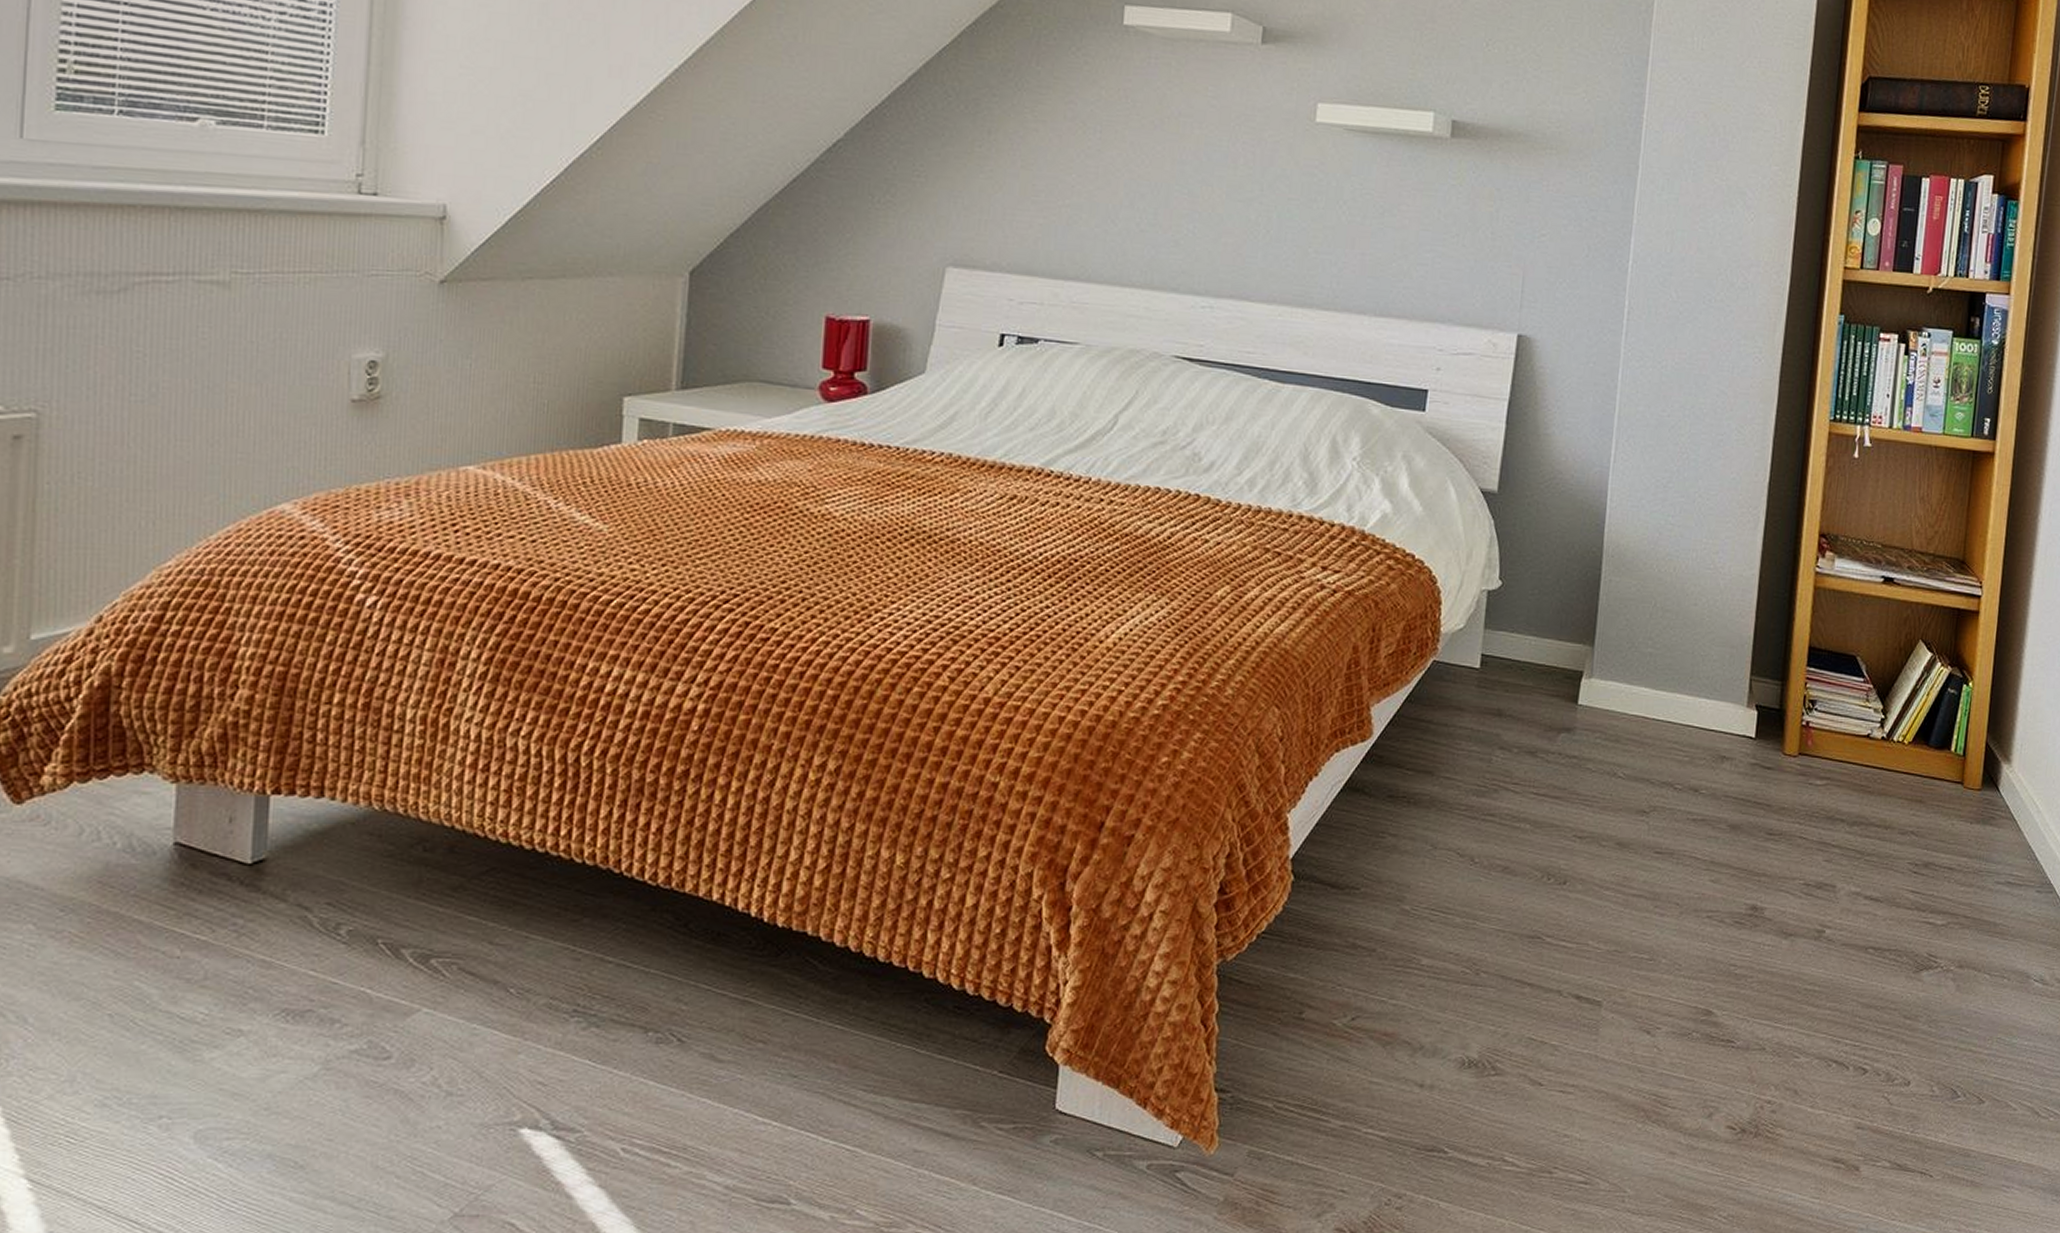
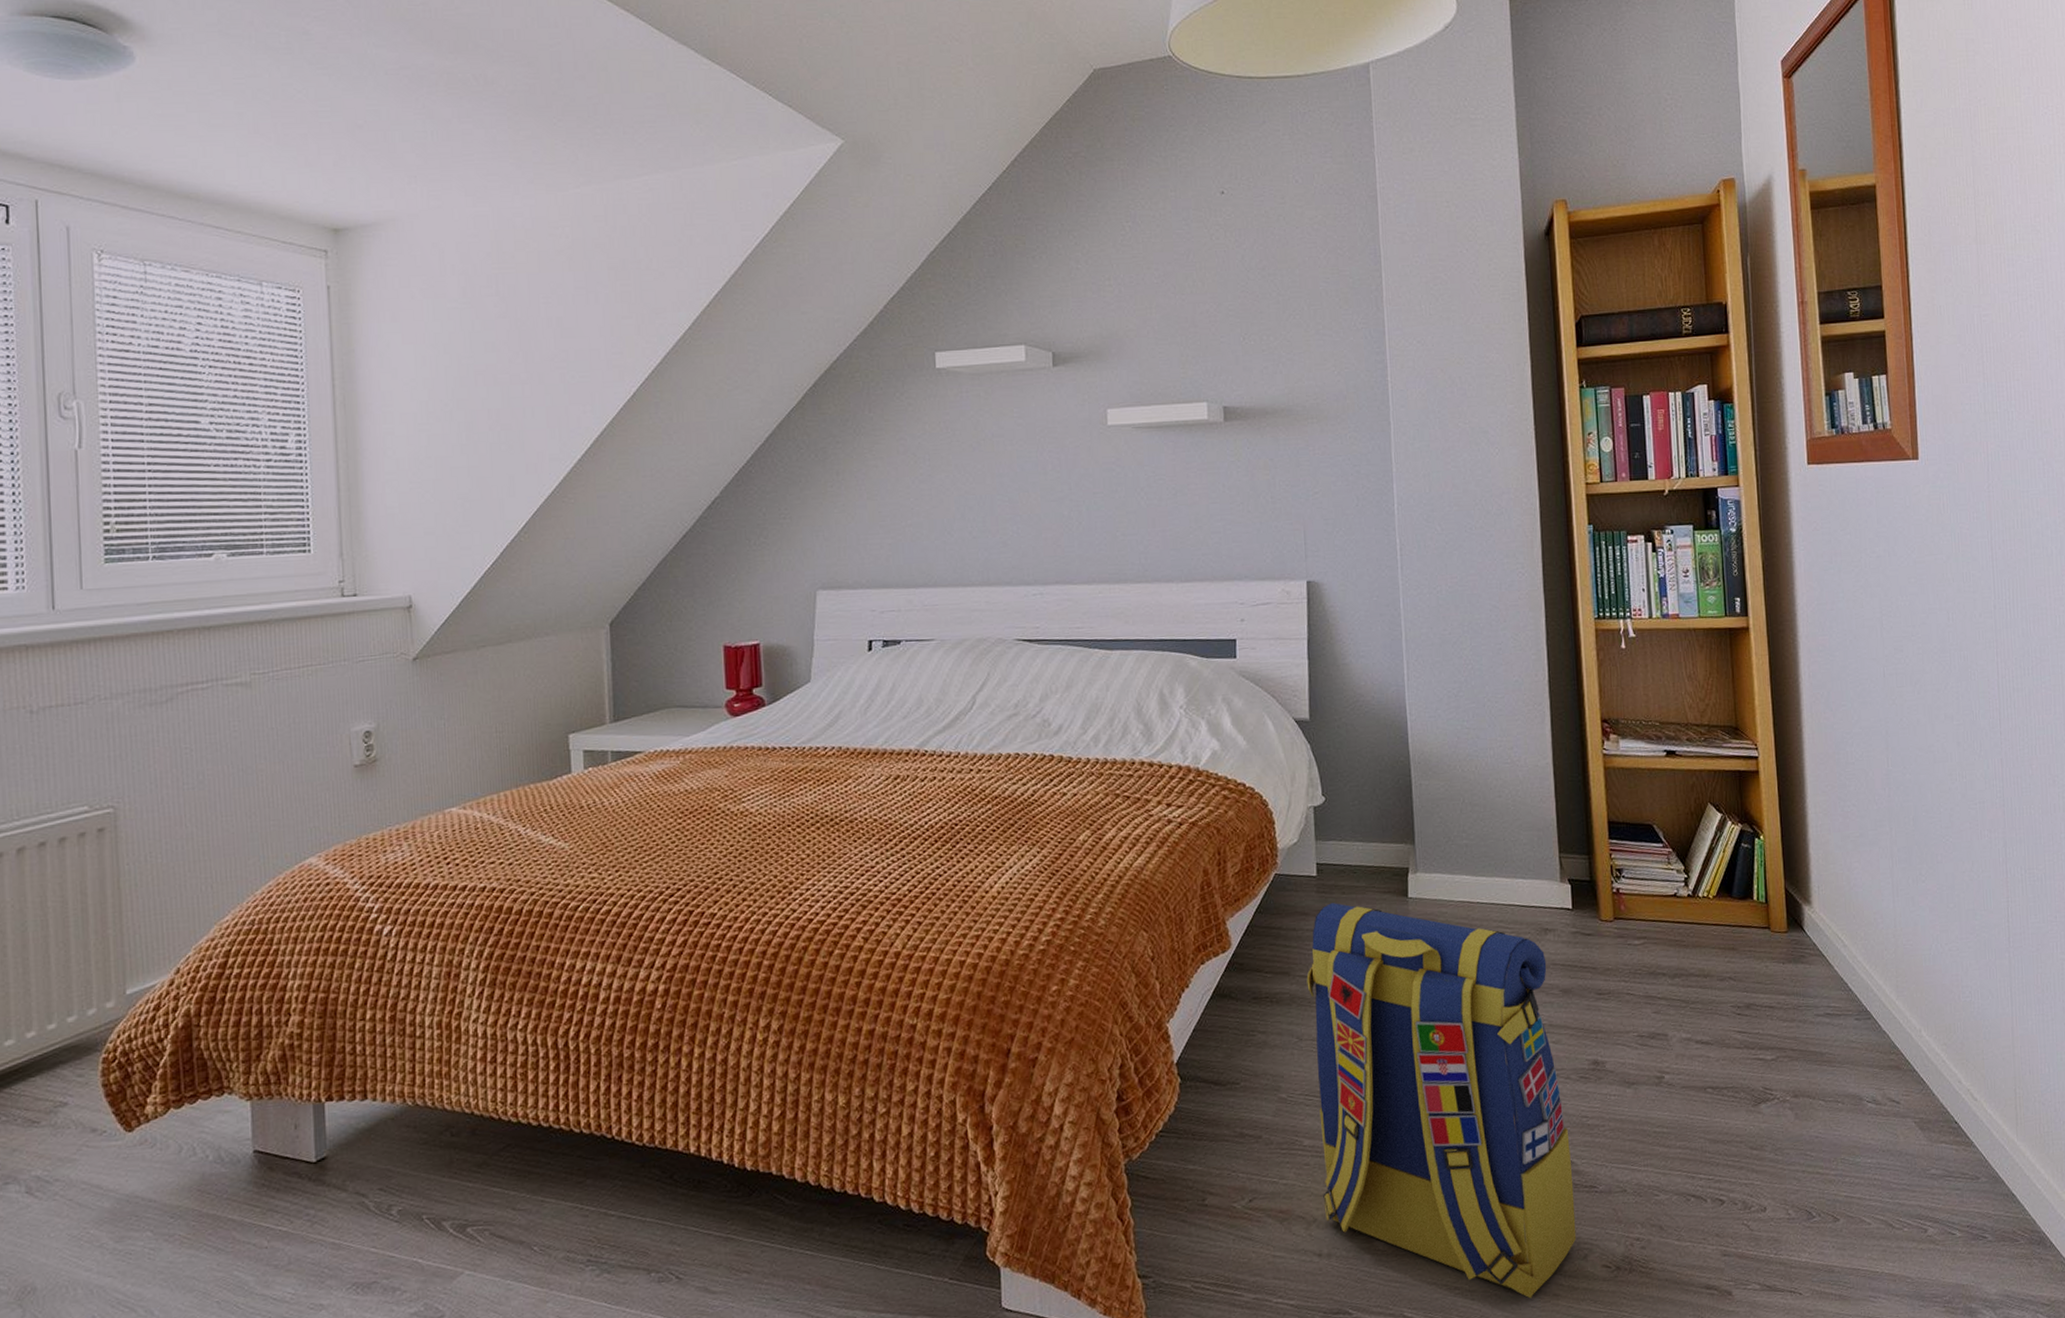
backpack: none [1434,700,1718,1154] -> present [1306,903,1577,1299]

